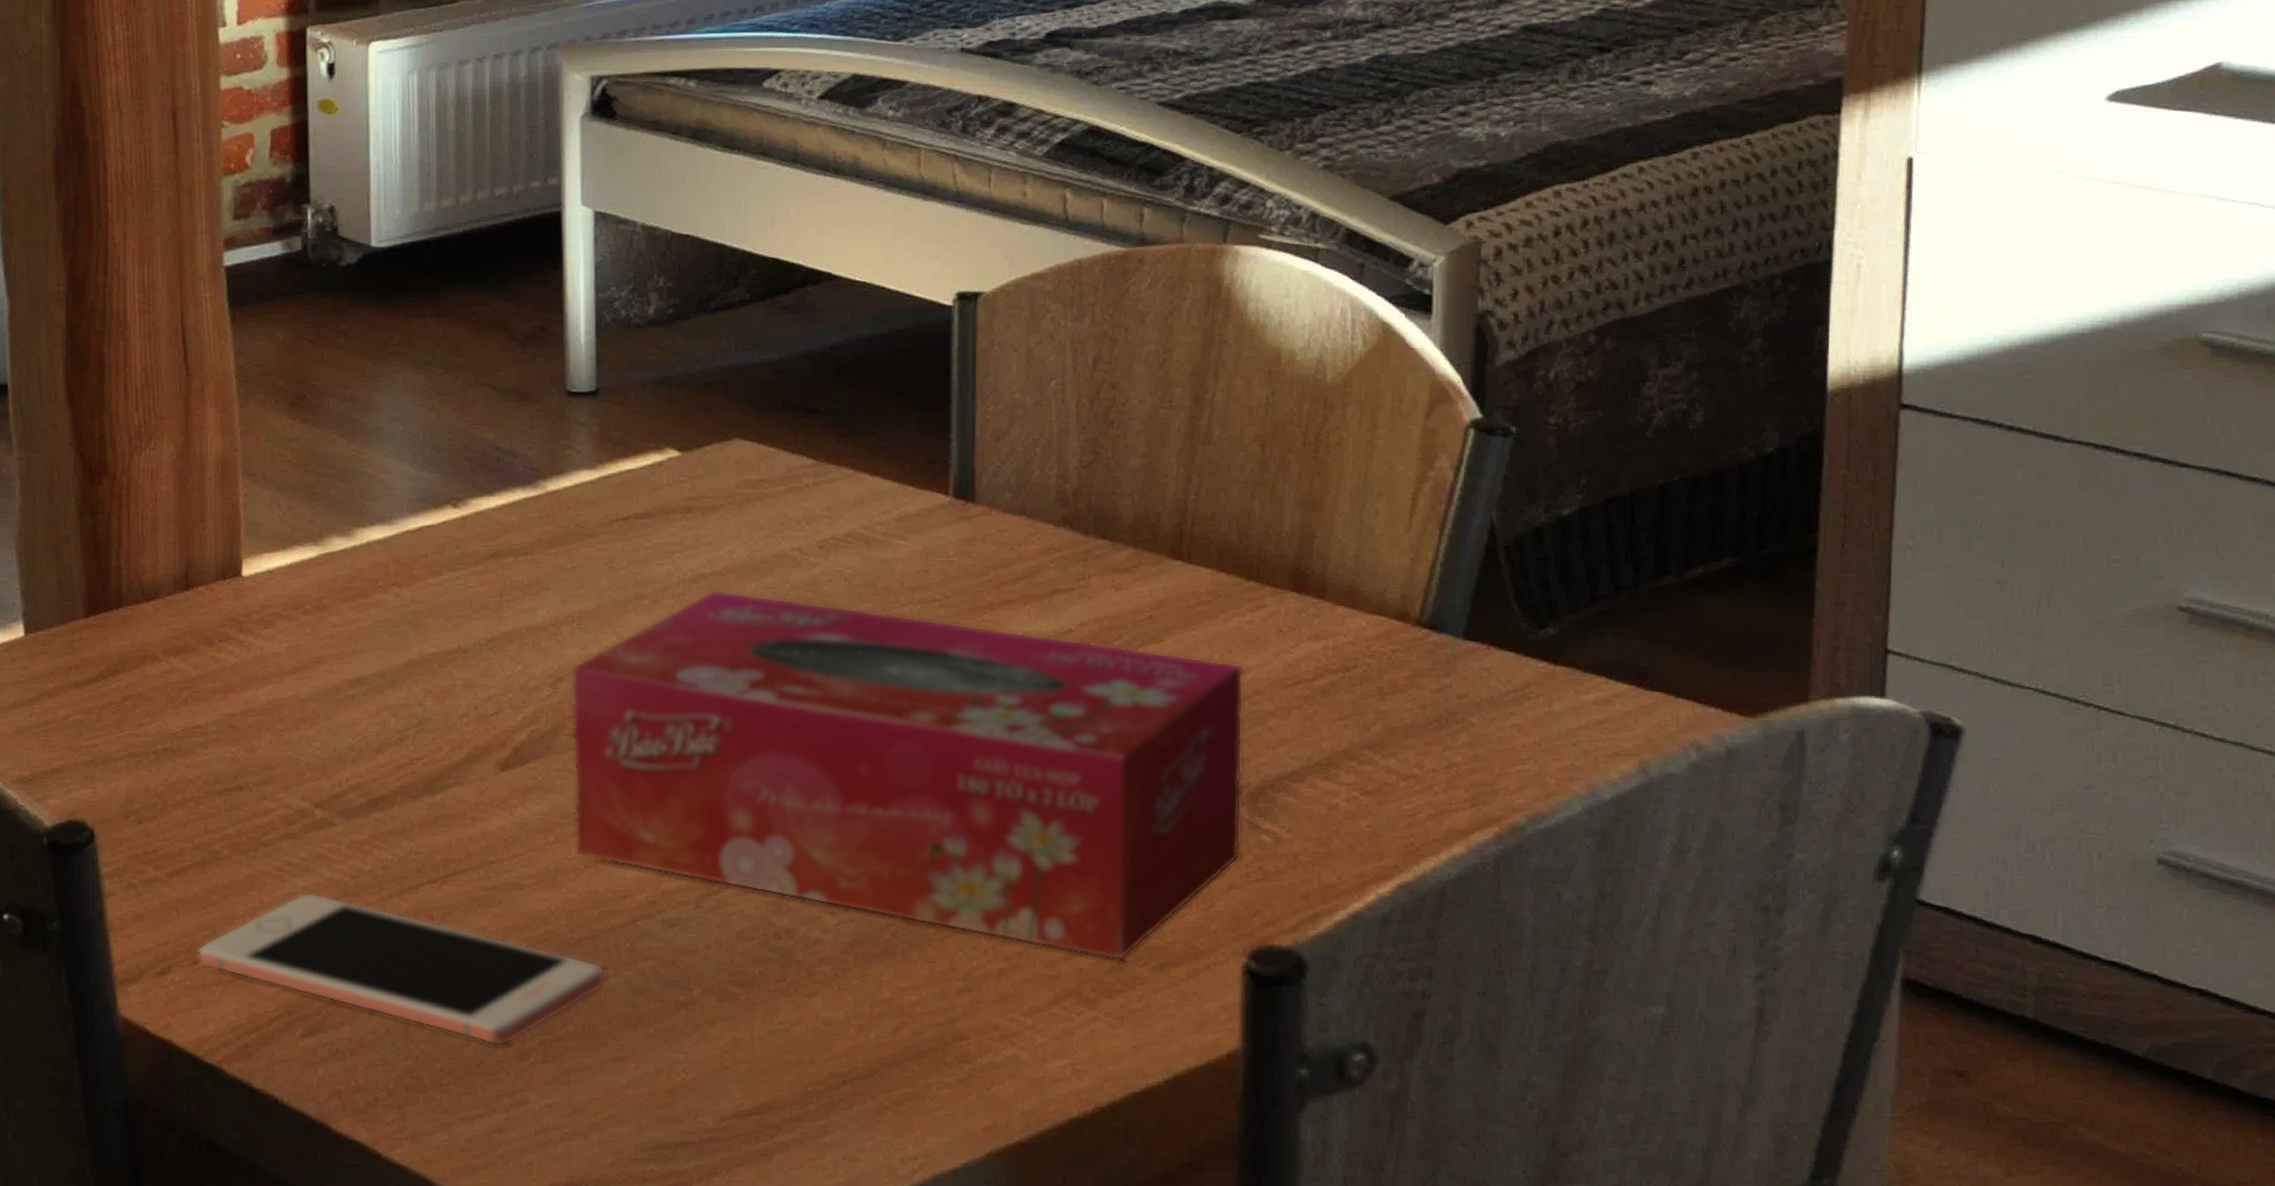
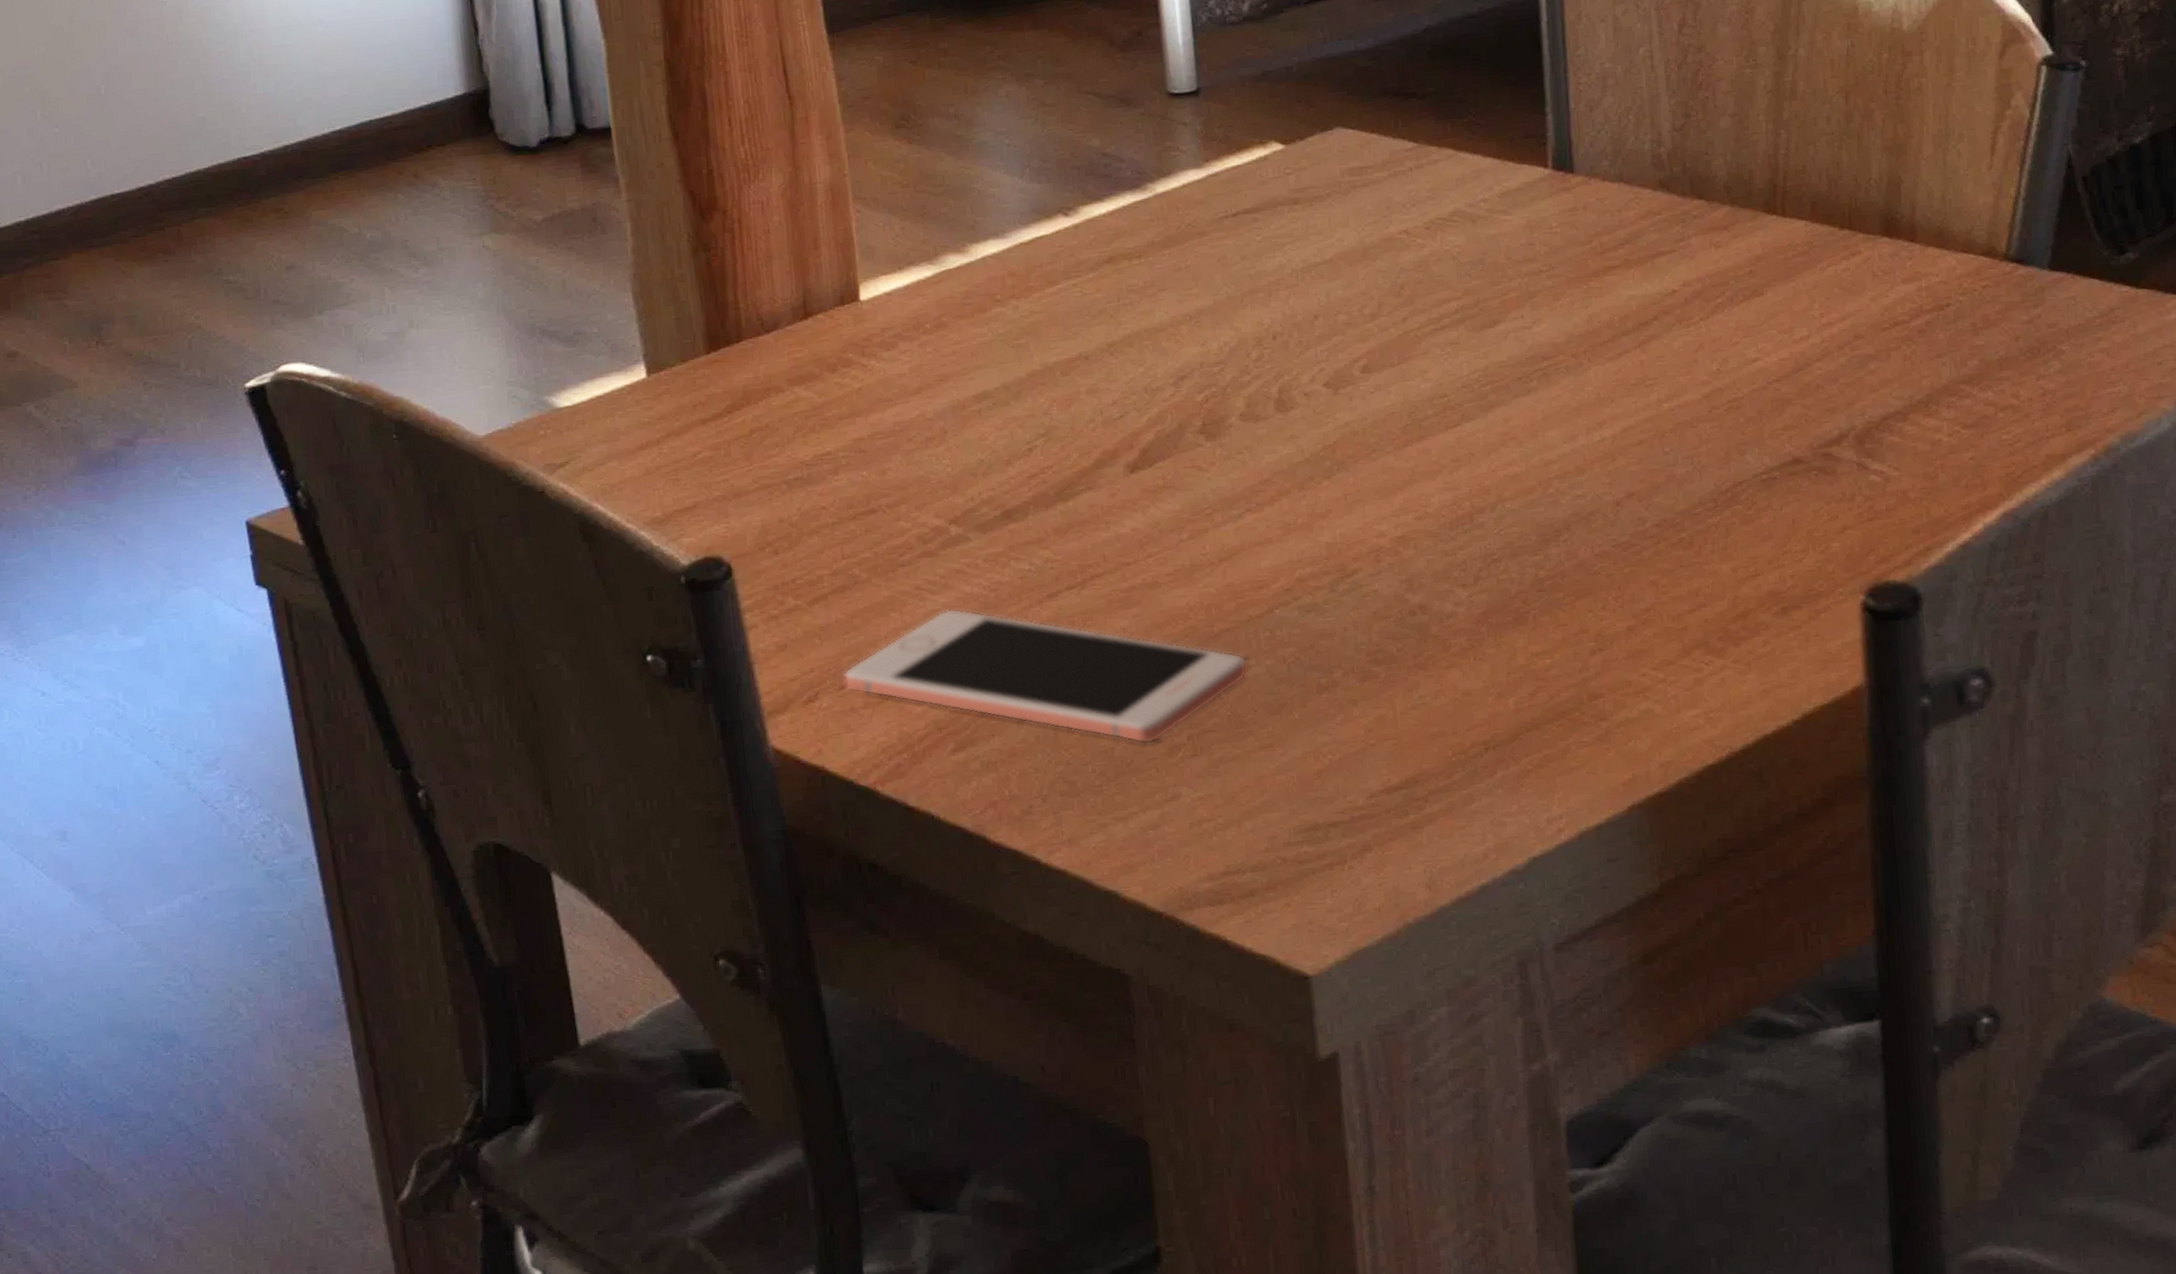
tissue box: present [572,589,1244,960] -> none [1192,277,1852,609]

